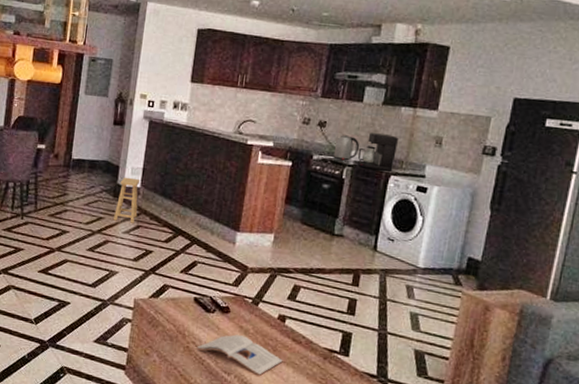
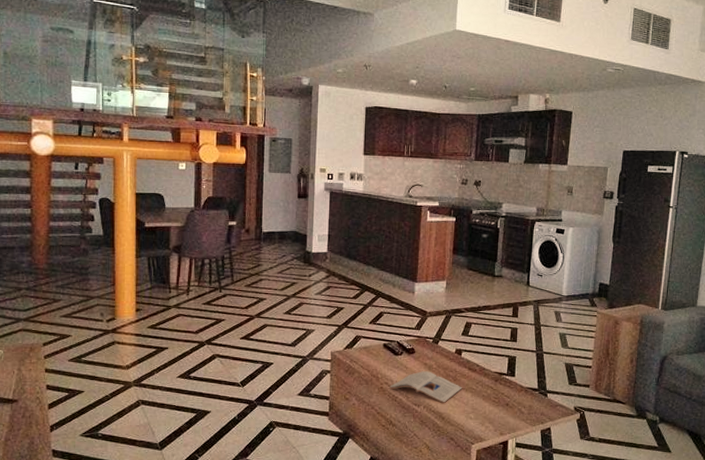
stool: present [113,177,141,223] -> none [306,244,327,285]
kettle: present [333,135,360,161] -> none [488,191,509,213]
coffee maker: present [356,133,399,173] -> none [508,187,540,220]

